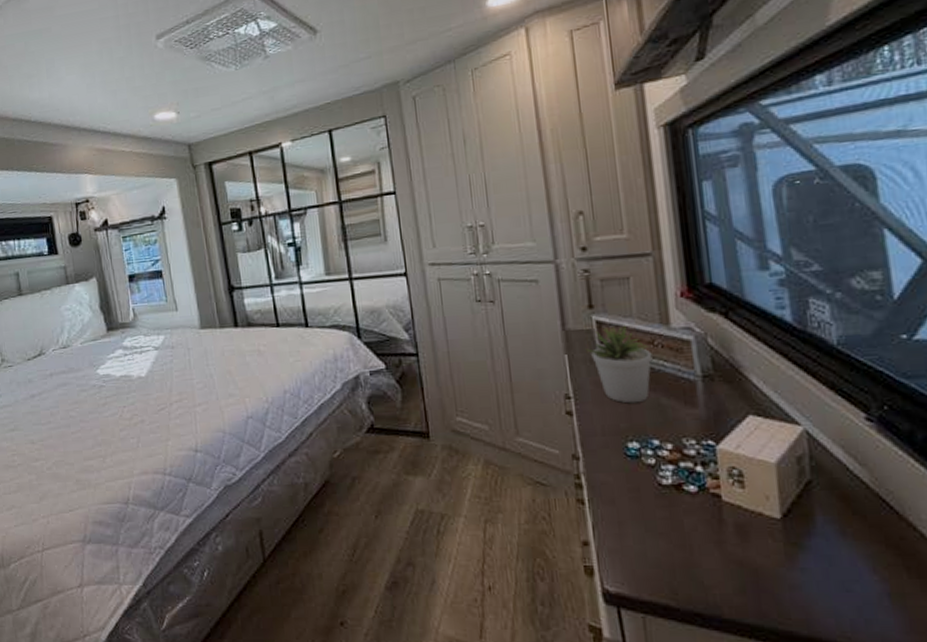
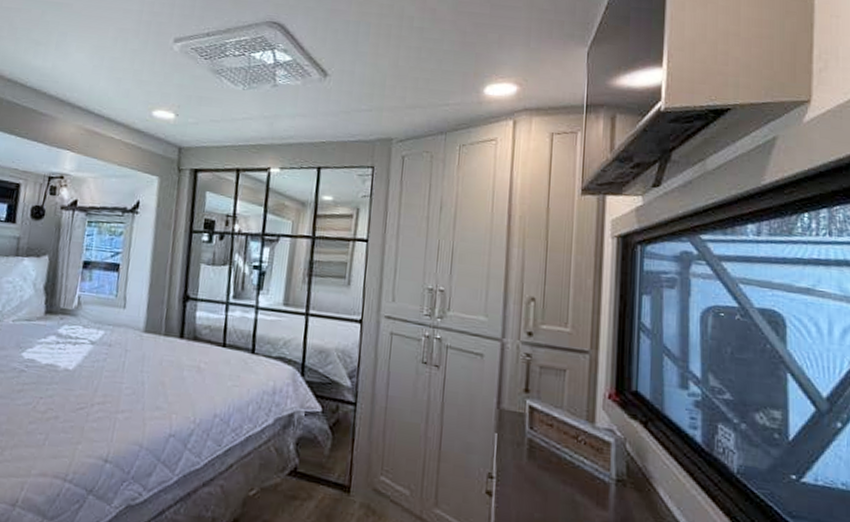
potted plant: present [584,325,652,404] -> none [514,414,575,495]

